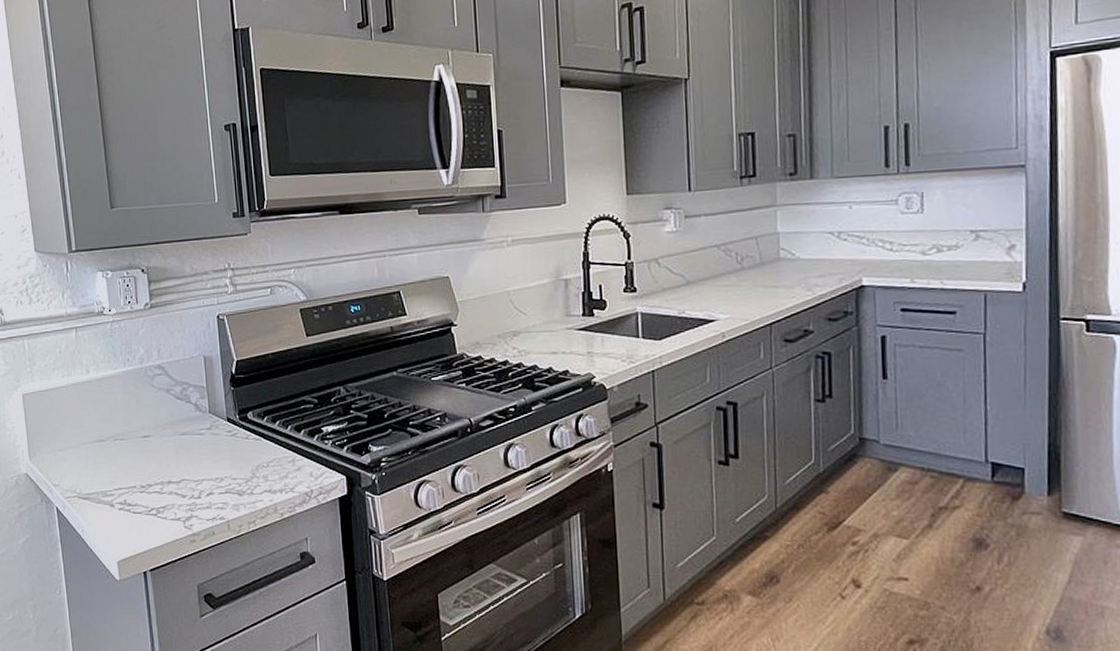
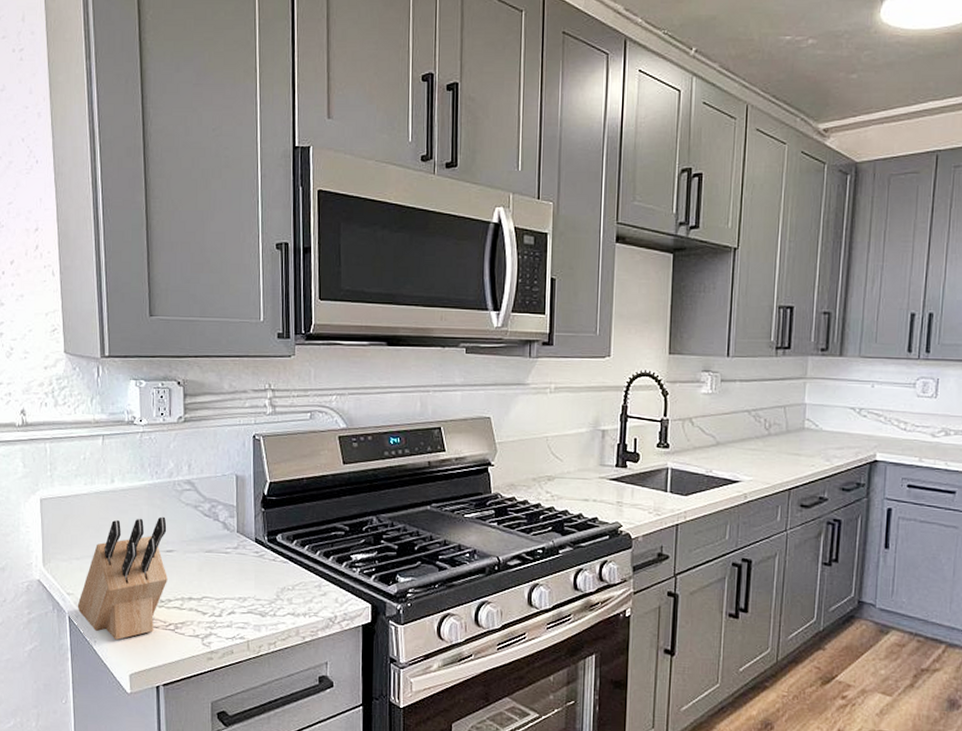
knife block: none [63,403,147,529] -> present [77,516,169,641]

